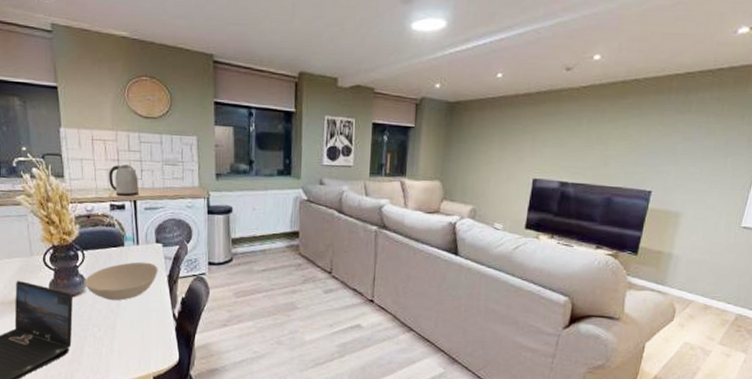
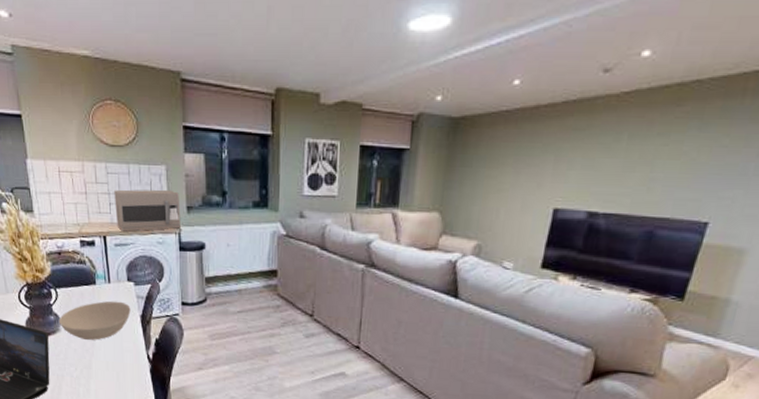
kettle: present [109,164,140,196] -> none [77,198,109,232]
microwave: none [146,157,210,197] -> present [114,189,181,232]

